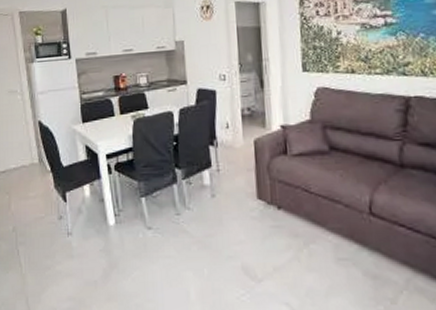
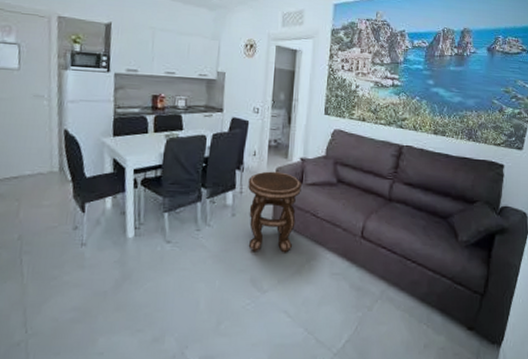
side table: none [224,143,287,237] -> present [248,171,302,253]

